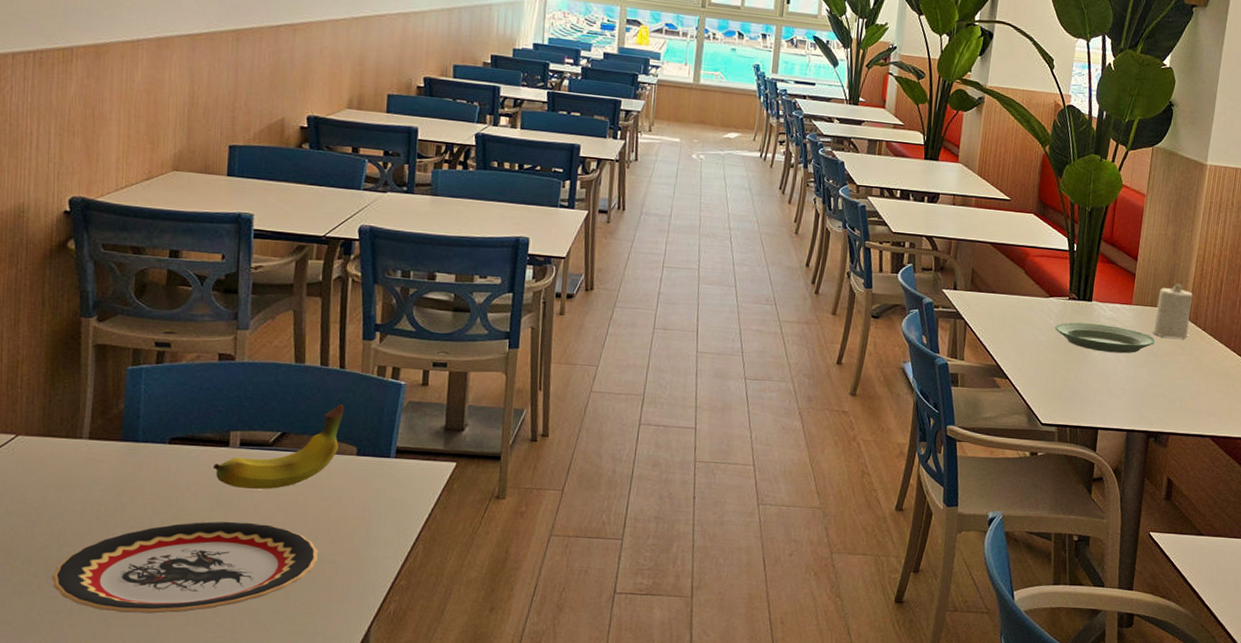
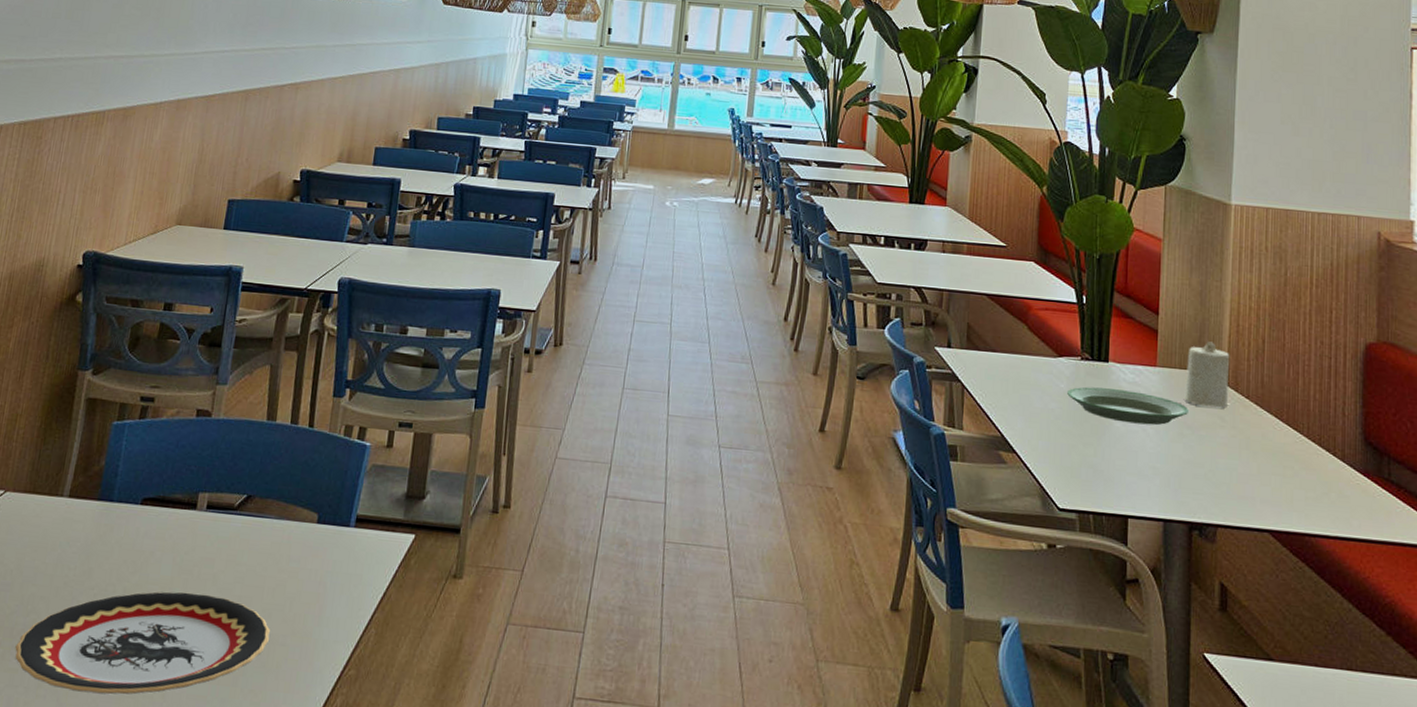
fruit: present [214,404,344,490] -> none [179,466,310,558]

